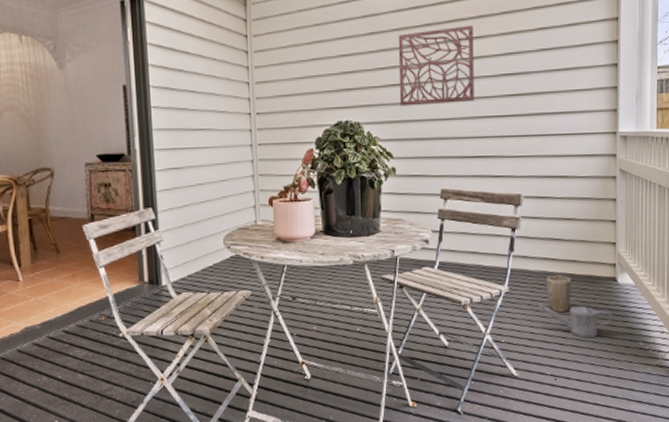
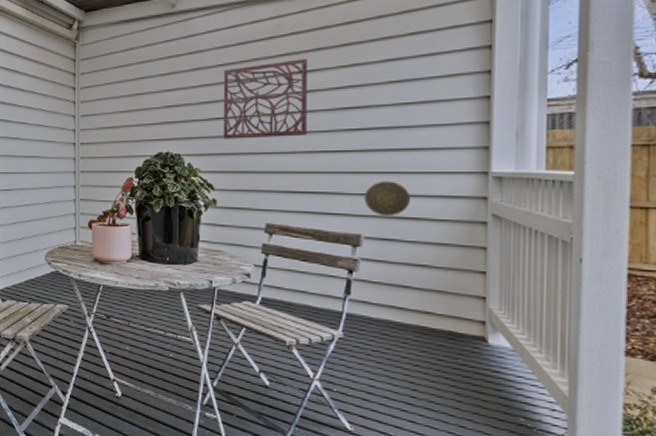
decorative plate: none [523,143,559,175] -> present [364,181,410,216]
watering can: present [539,302,612,339] -> none [381,354,480,403]
plant pot: present [546,274,573,313] -> none [390,325,426,369]

